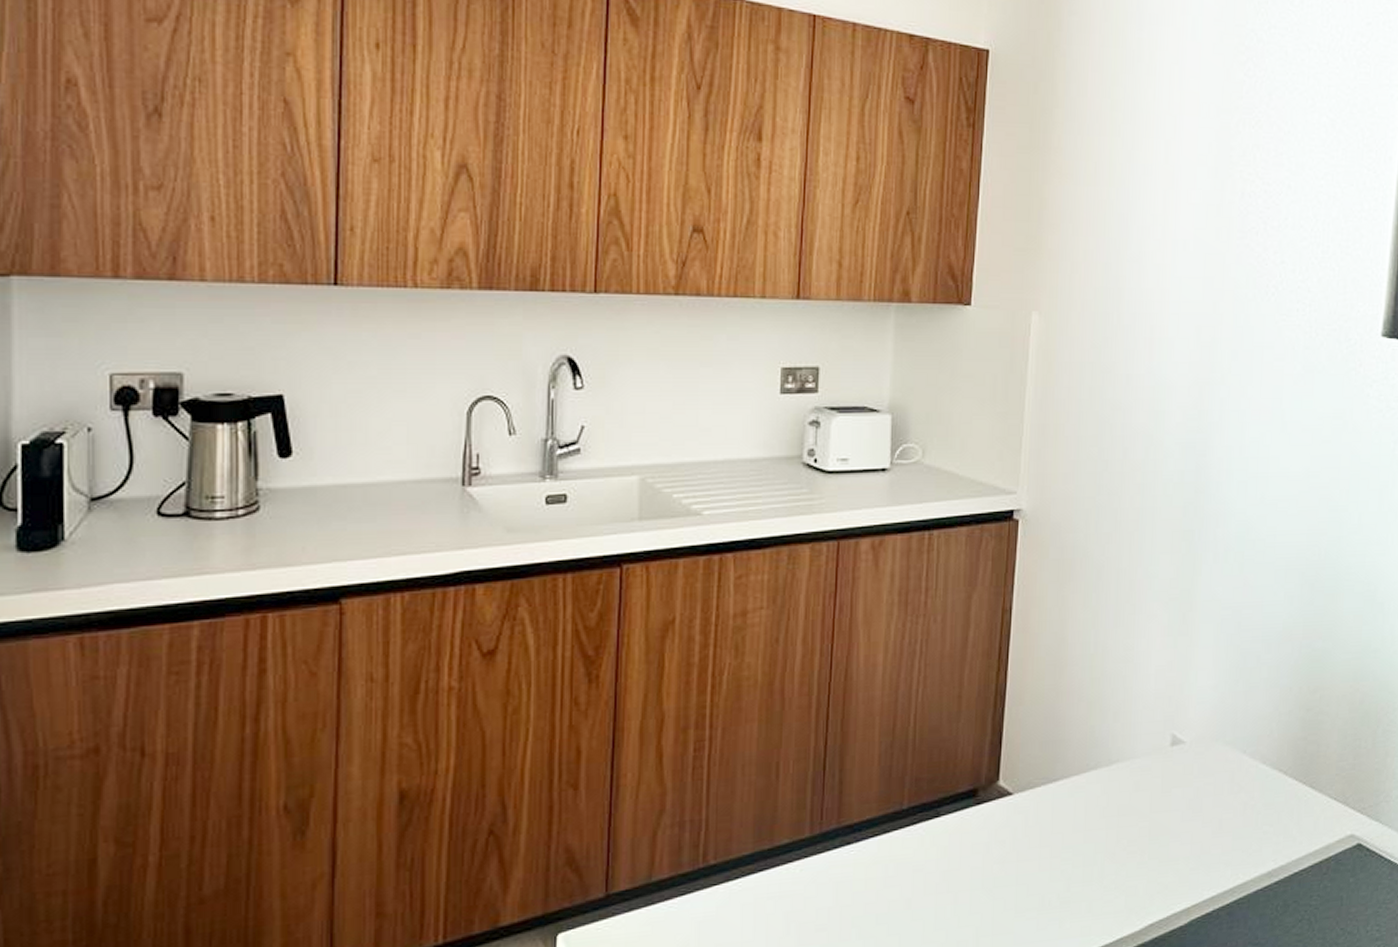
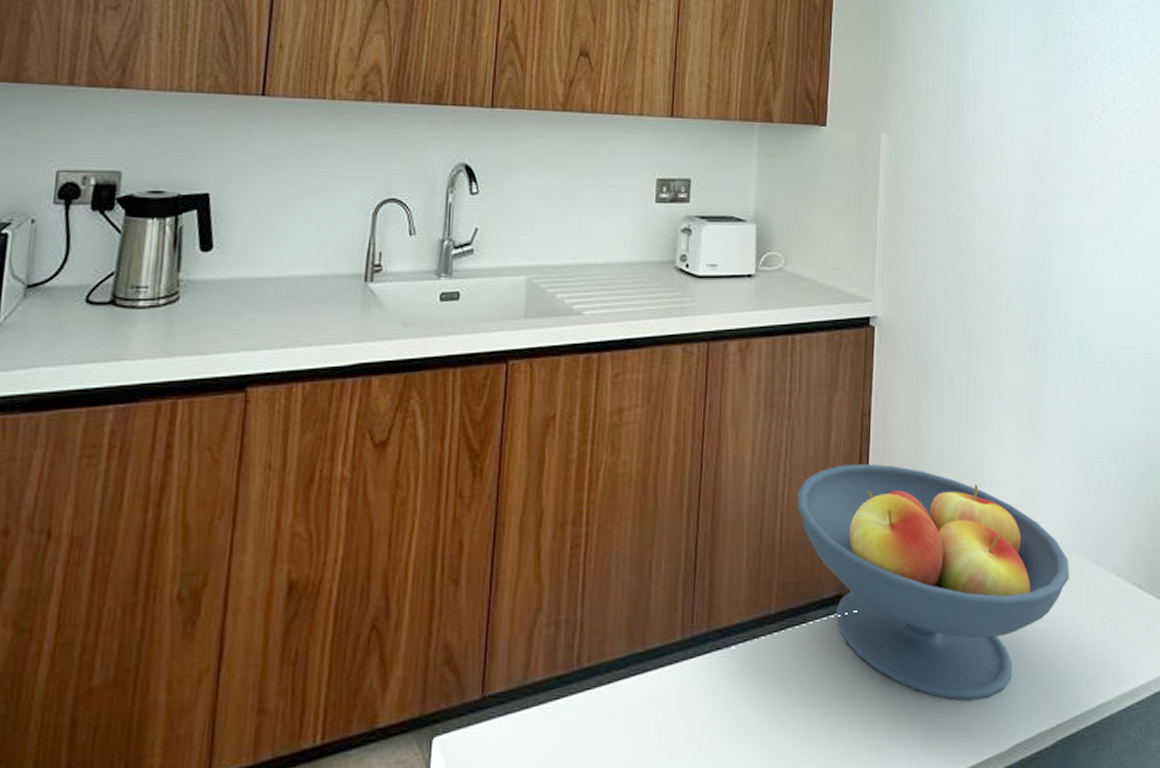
fruit bowl: none [932,660,1214,886] -> present [797,464,1069,701]

